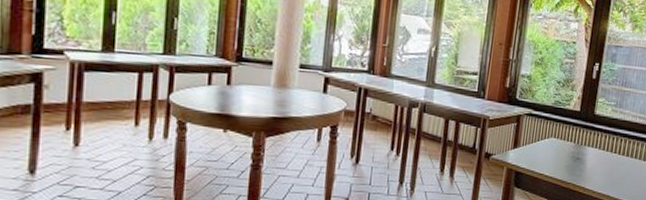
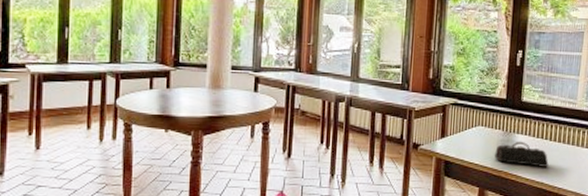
pencil case: none [564,153,616,180] -> present [495,141,549,167]

